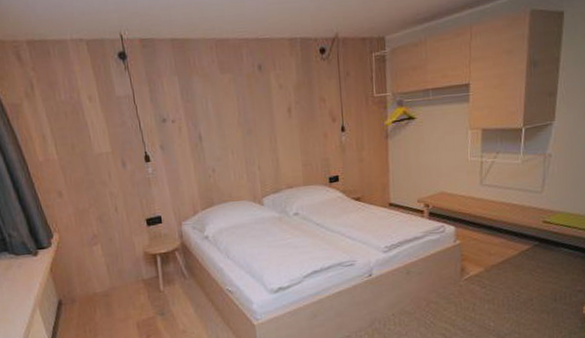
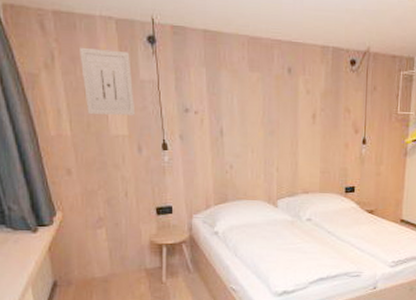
wall art: none [56,71,116,137] -> present [80,47,136,116]

